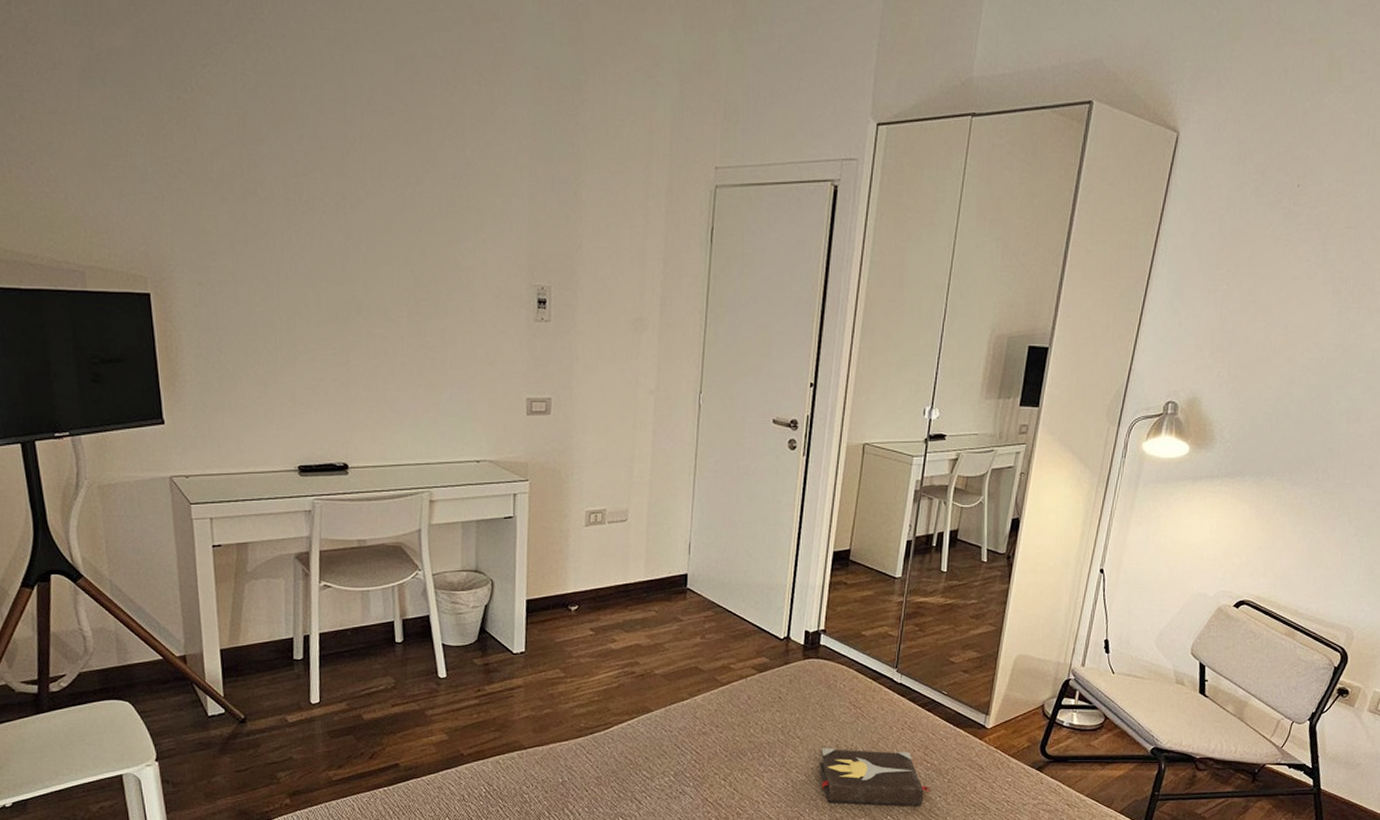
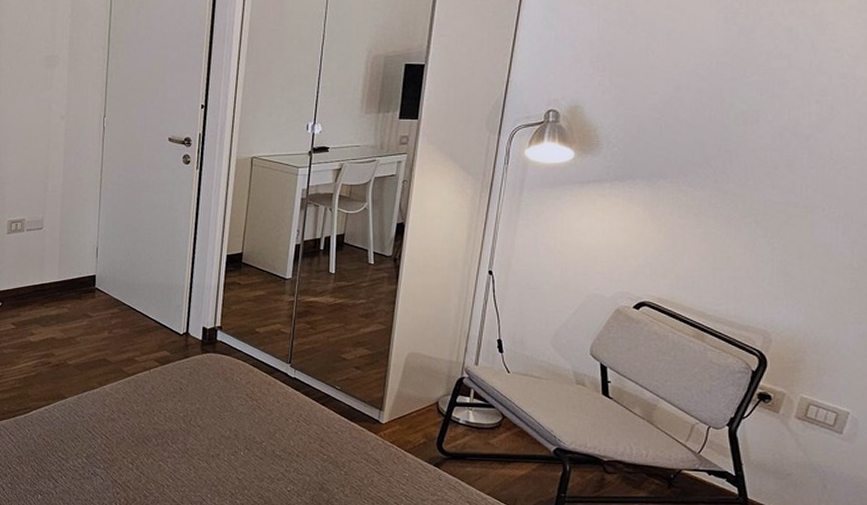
hardback book: present [819,748,931,806] -> none [220,437,329,497]

